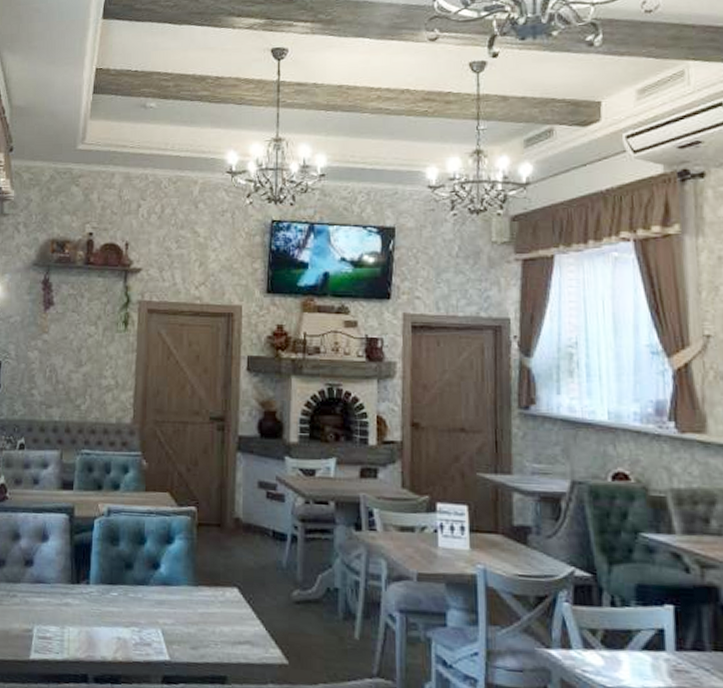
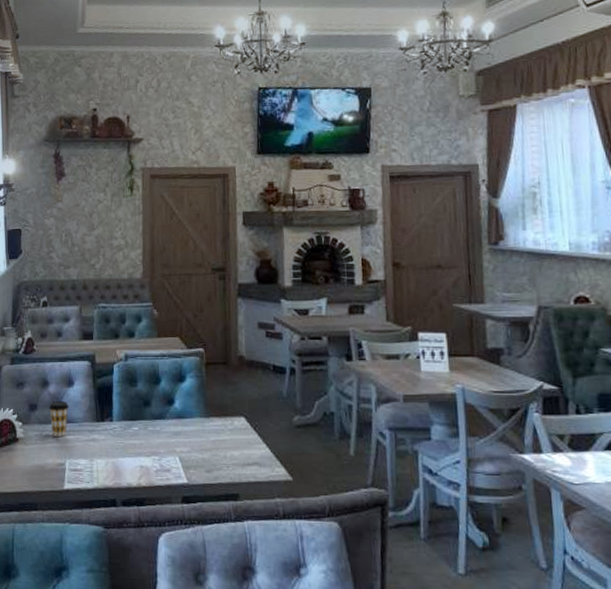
coffee cup: none [18,558,41,599] -> present [49,401,69,437]

